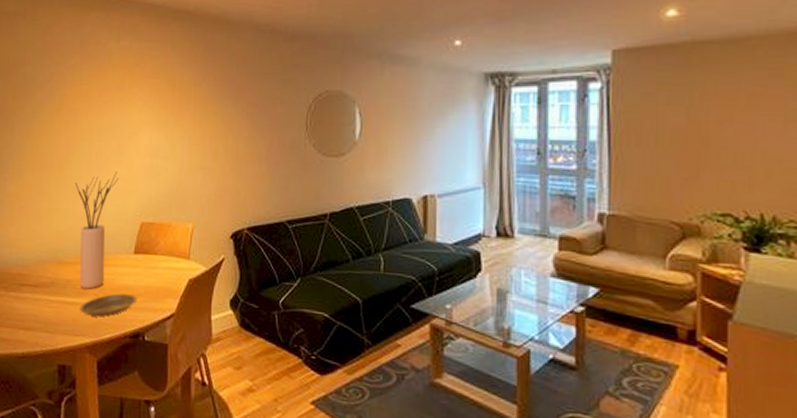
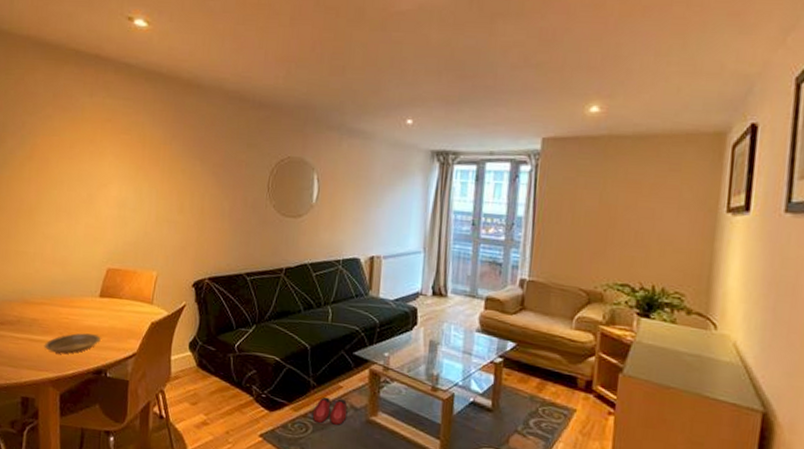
vase: present [75,172,119,290] -> none [43,220,87,329]
slippers: none [368,357,408,390] -> present [312,396,347,425]

